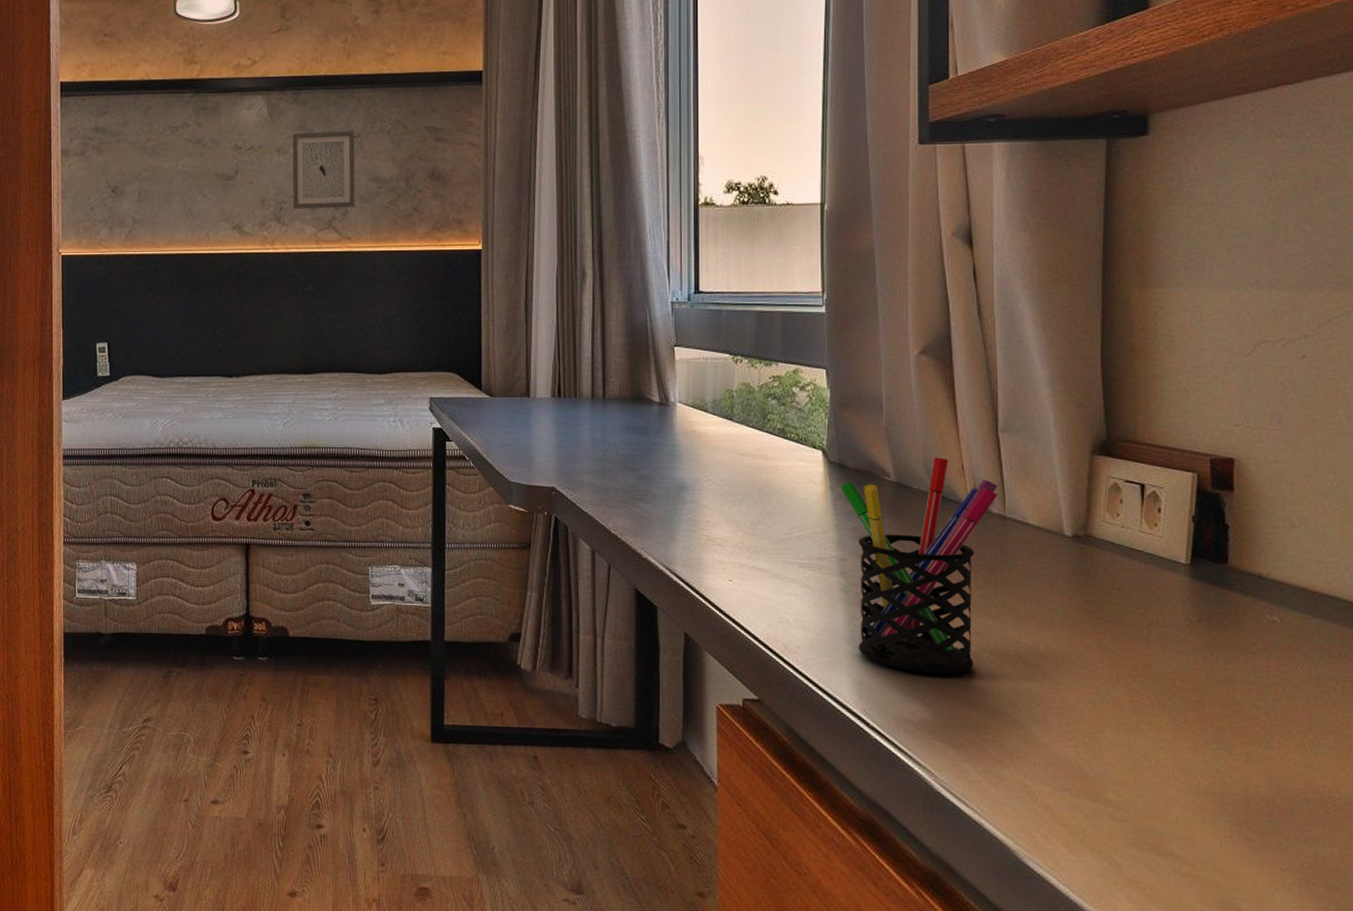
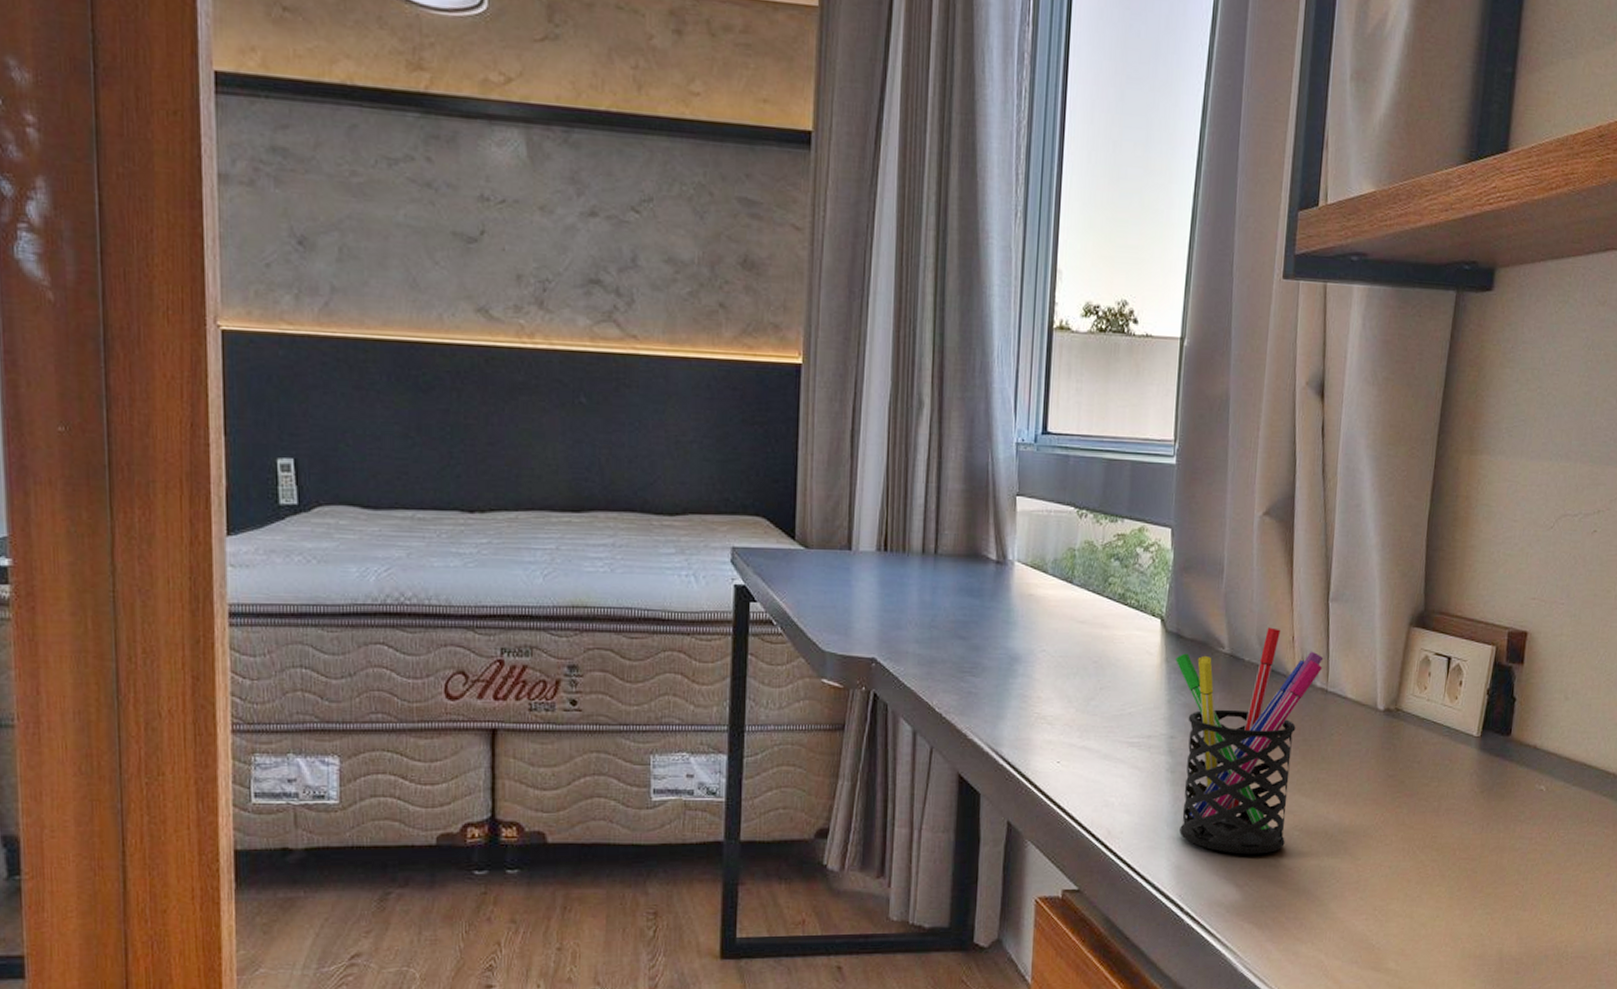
wall art: present [292,131,355,210] -> none [560,186,645,296]

